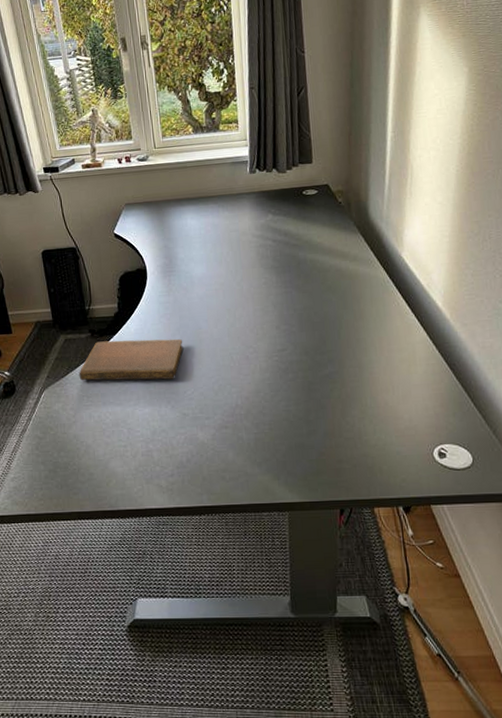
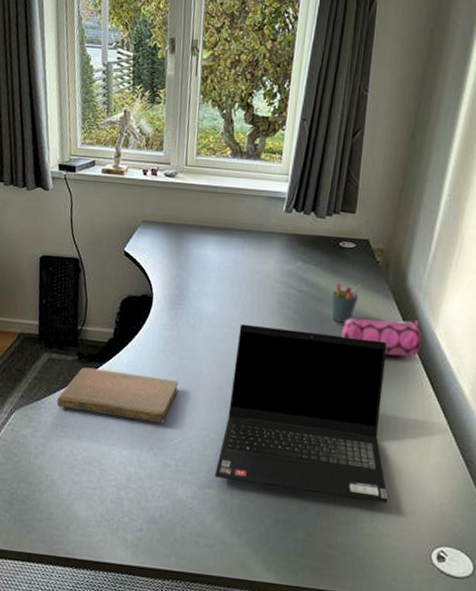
laptop computer: none [227,272,386,418] -> present [215,324,388,503]
pen holder: none [304,225,329,263] -> present [331,283,361,323]
pencil case: none [318,248,392,284] -> present [340,318,422,357]

